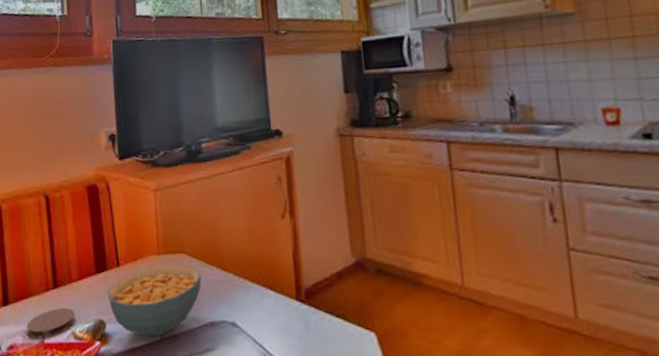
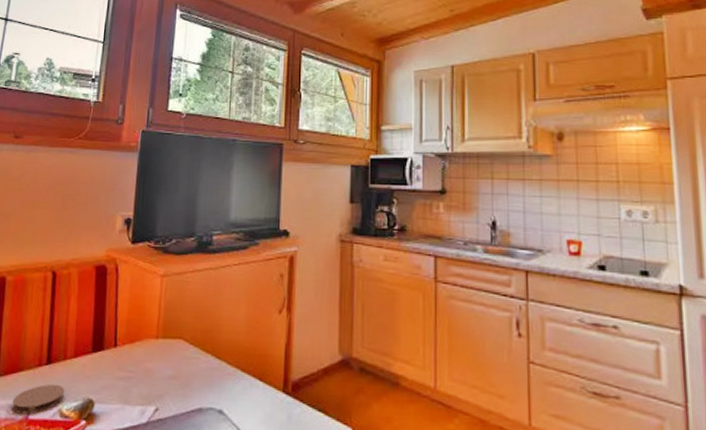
cereal bowl: present [107,263,202,337] -> none [100,347,196,420]

